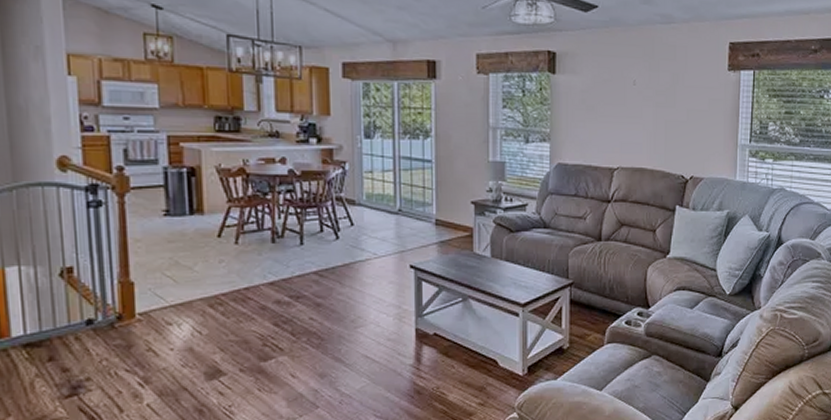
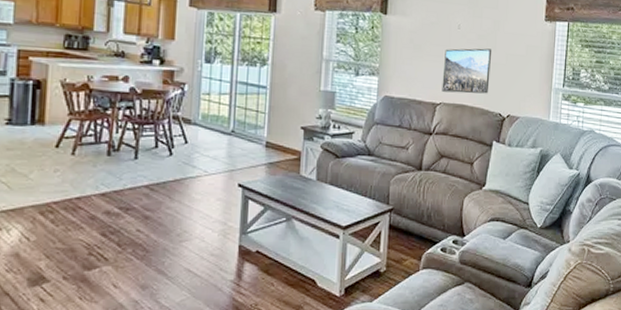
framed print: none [619,105,670,156] -> present [442,48,491,94]

